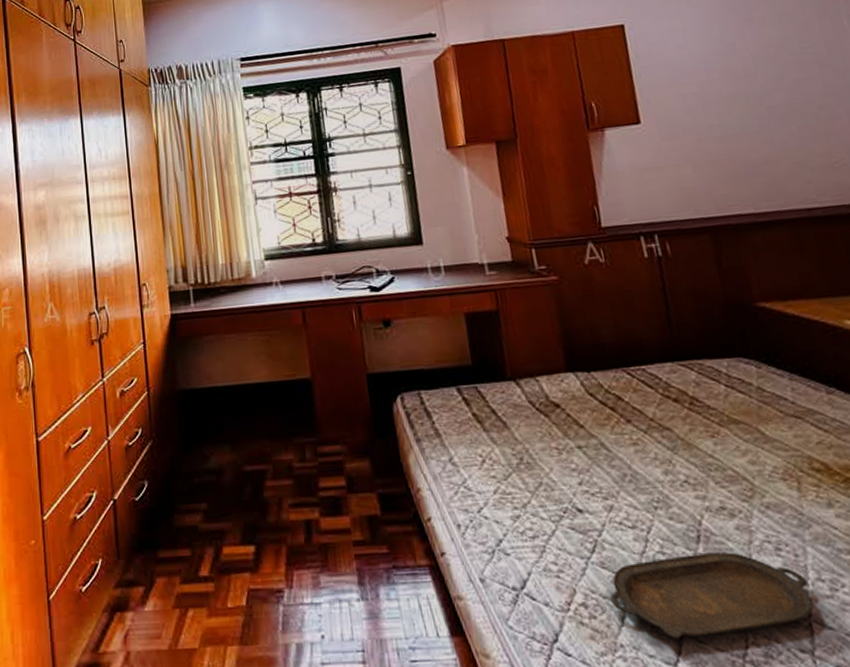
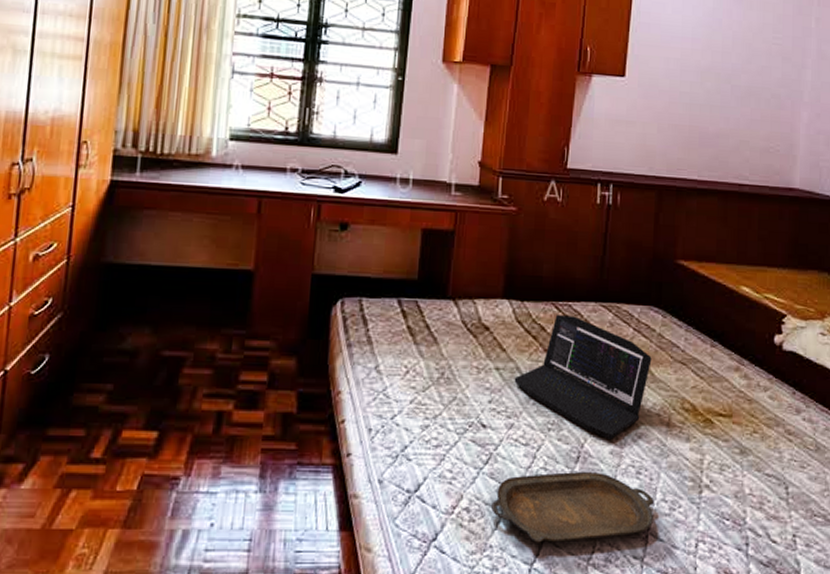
laptop: none [600,380,762,513] -> present [514,314,652,439]

